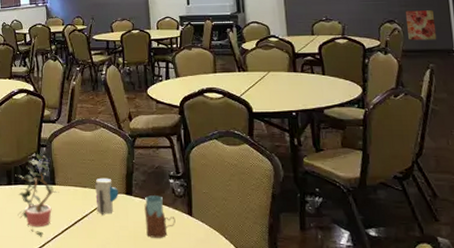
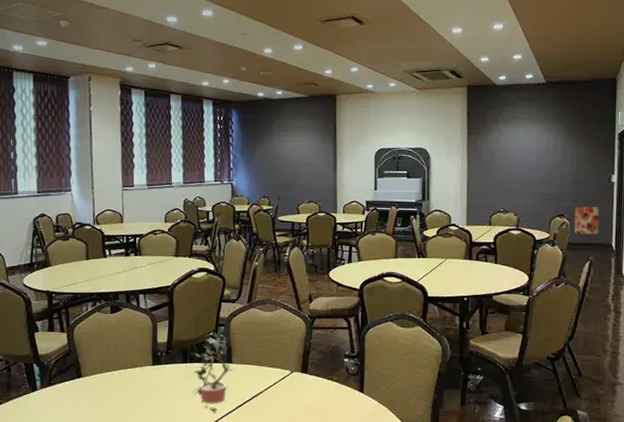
toy: present [95,177,118,215] -> none [271,356,294,392]
drinking glass: present [144,195,176,238] -> none [318,373,347,413]

